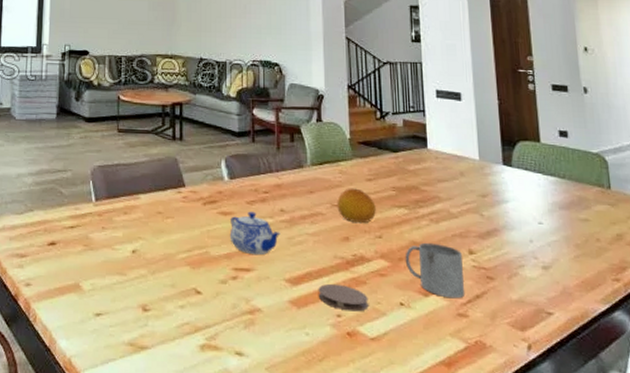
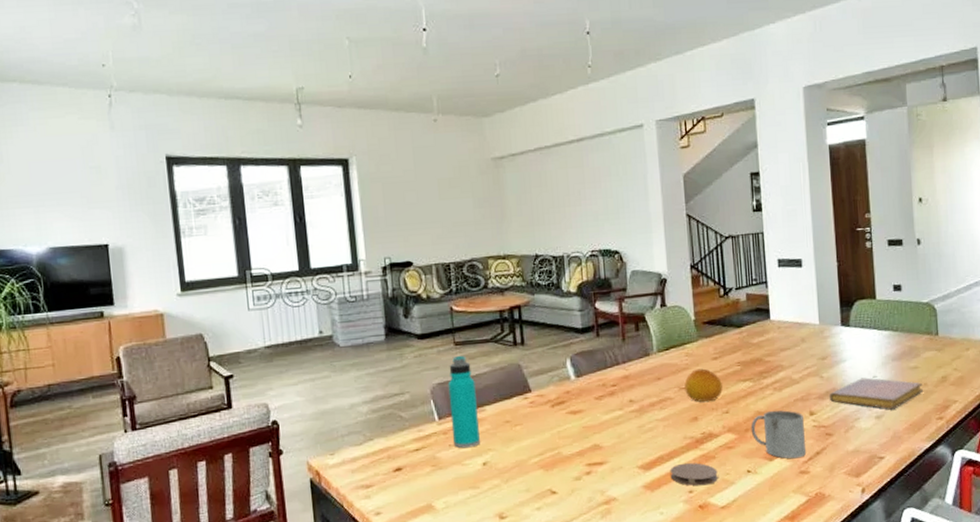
water bottle: none [106,142,133,233] -> present [448,355,480,449]
teapot: present [229,211,281,255] -> none [580,406,631,448]
notebook: none [491,222,597,262] -> present [830,377,924,410]

